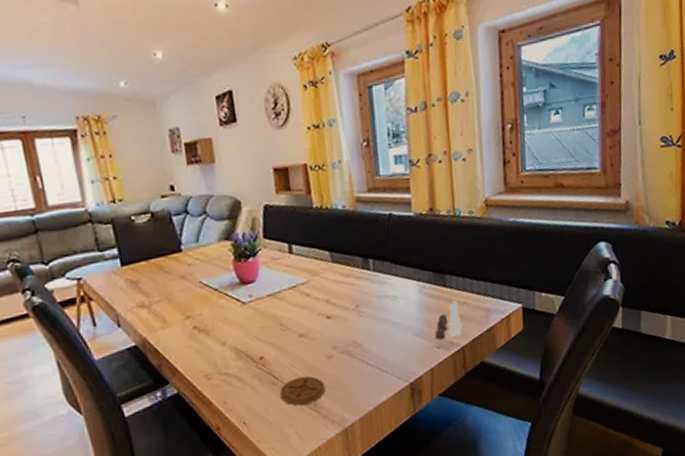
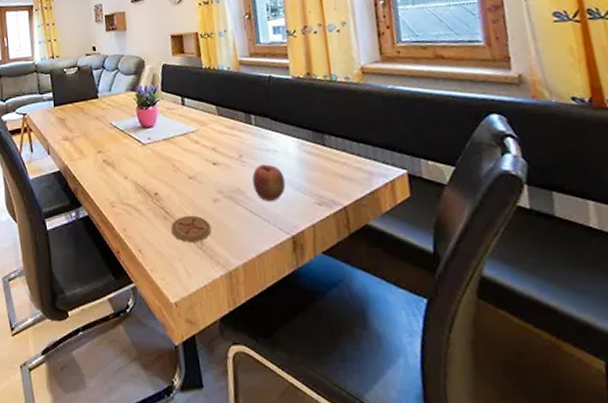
apple: none [370,312,405,351] -> present [252,164,286,201]
salt and pepper shaker set: present [434,300,462,339] -> none [315,160,344,196]

